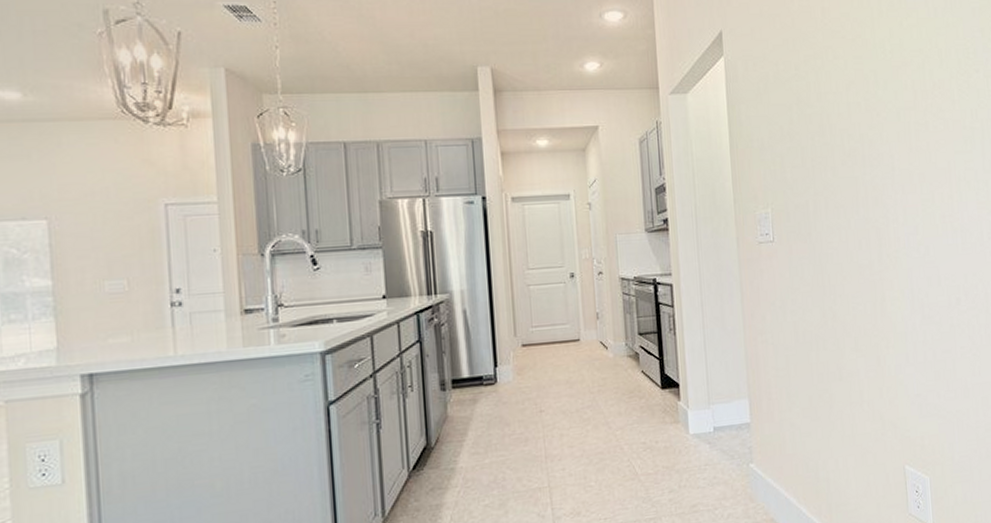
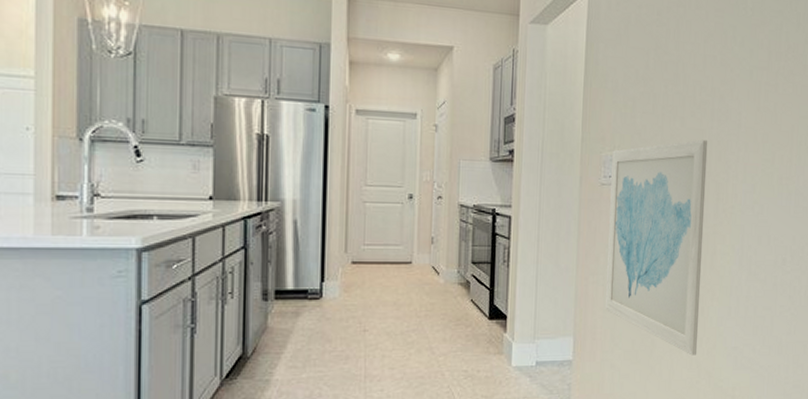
wall art: none [766,186,879,407] -> present [605,139,708,356]

